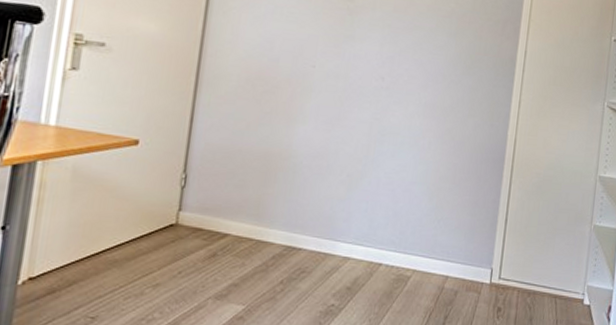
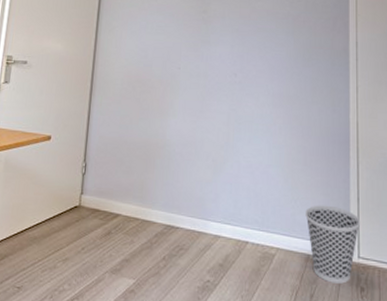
wastebasket: none [448,225,506,304] -> present [305,205,361,284]

